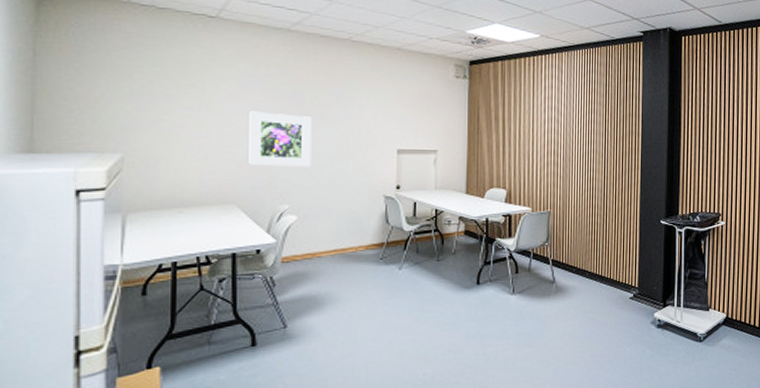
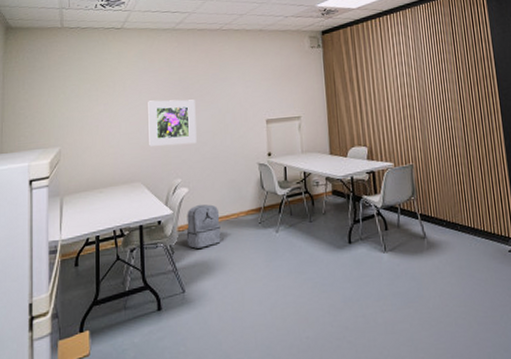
backpack: none [291,236,334,282] -> present [186,204,221,249]

